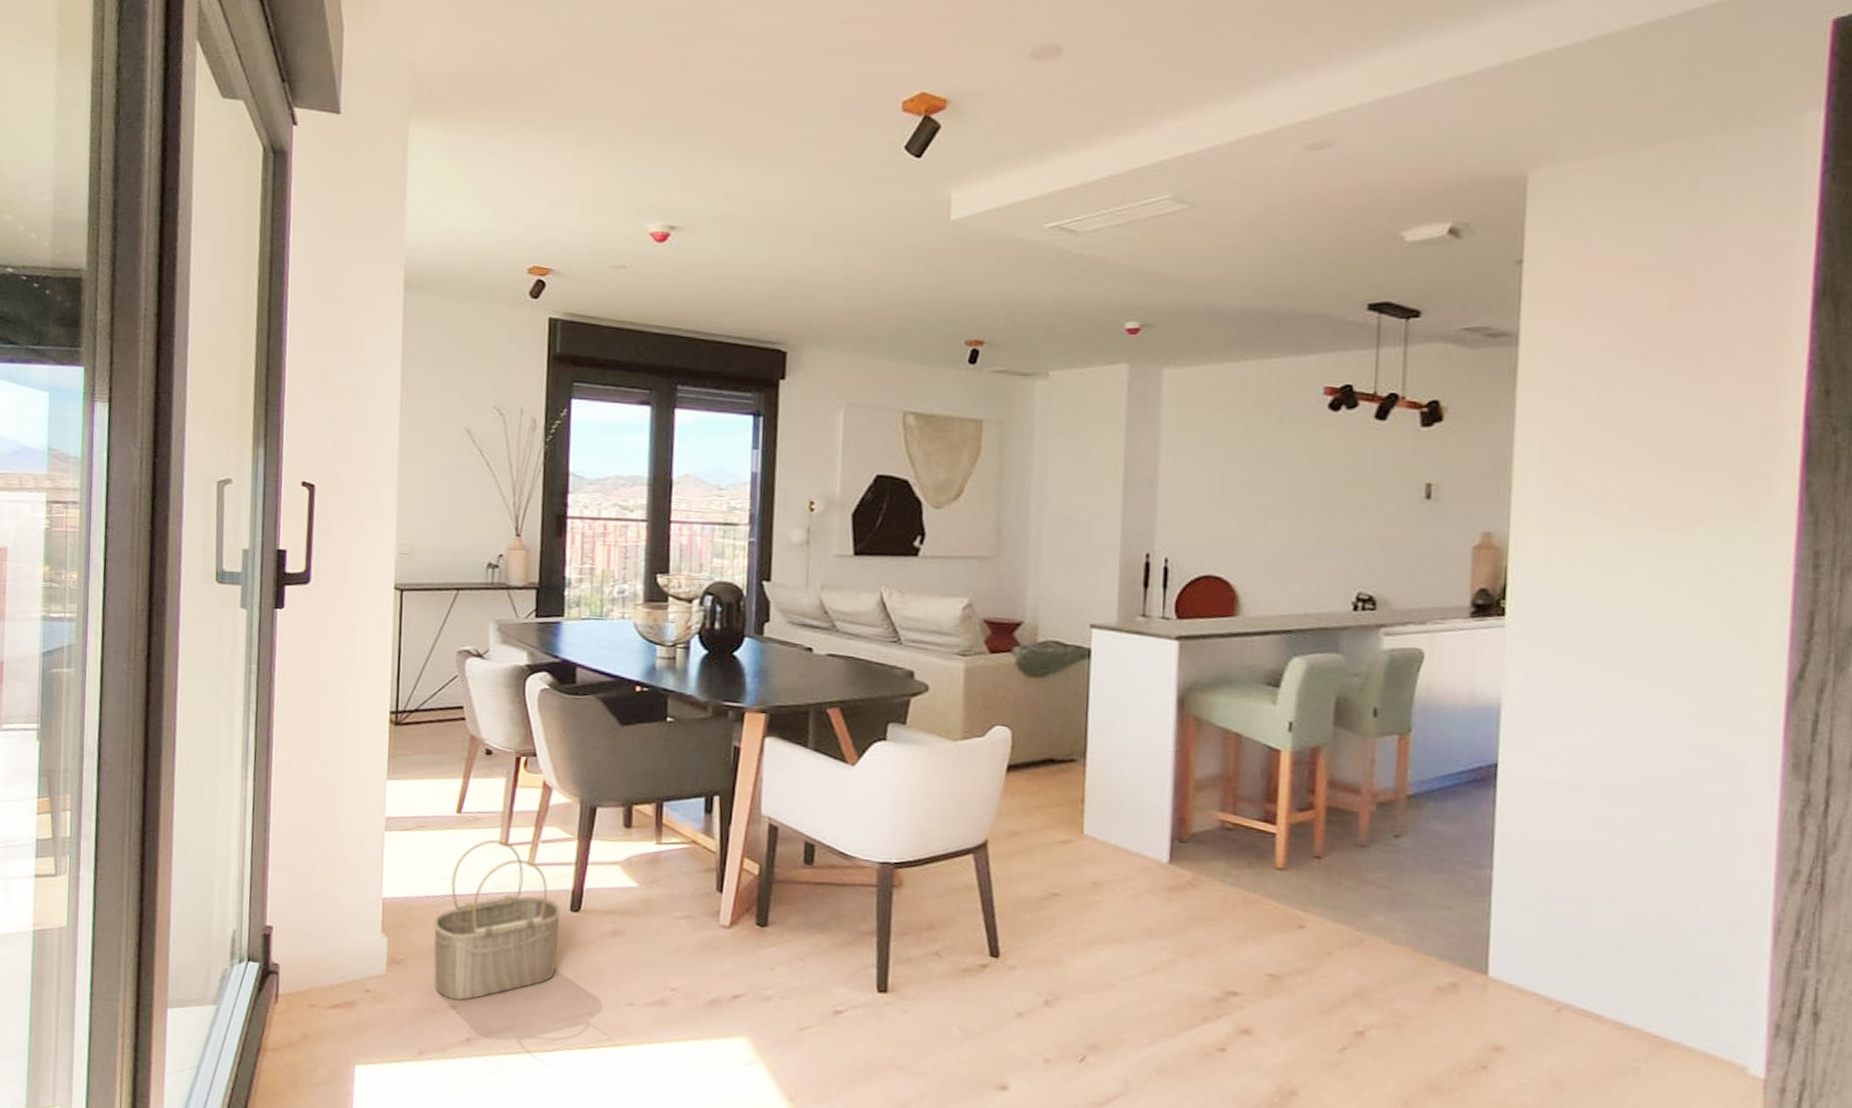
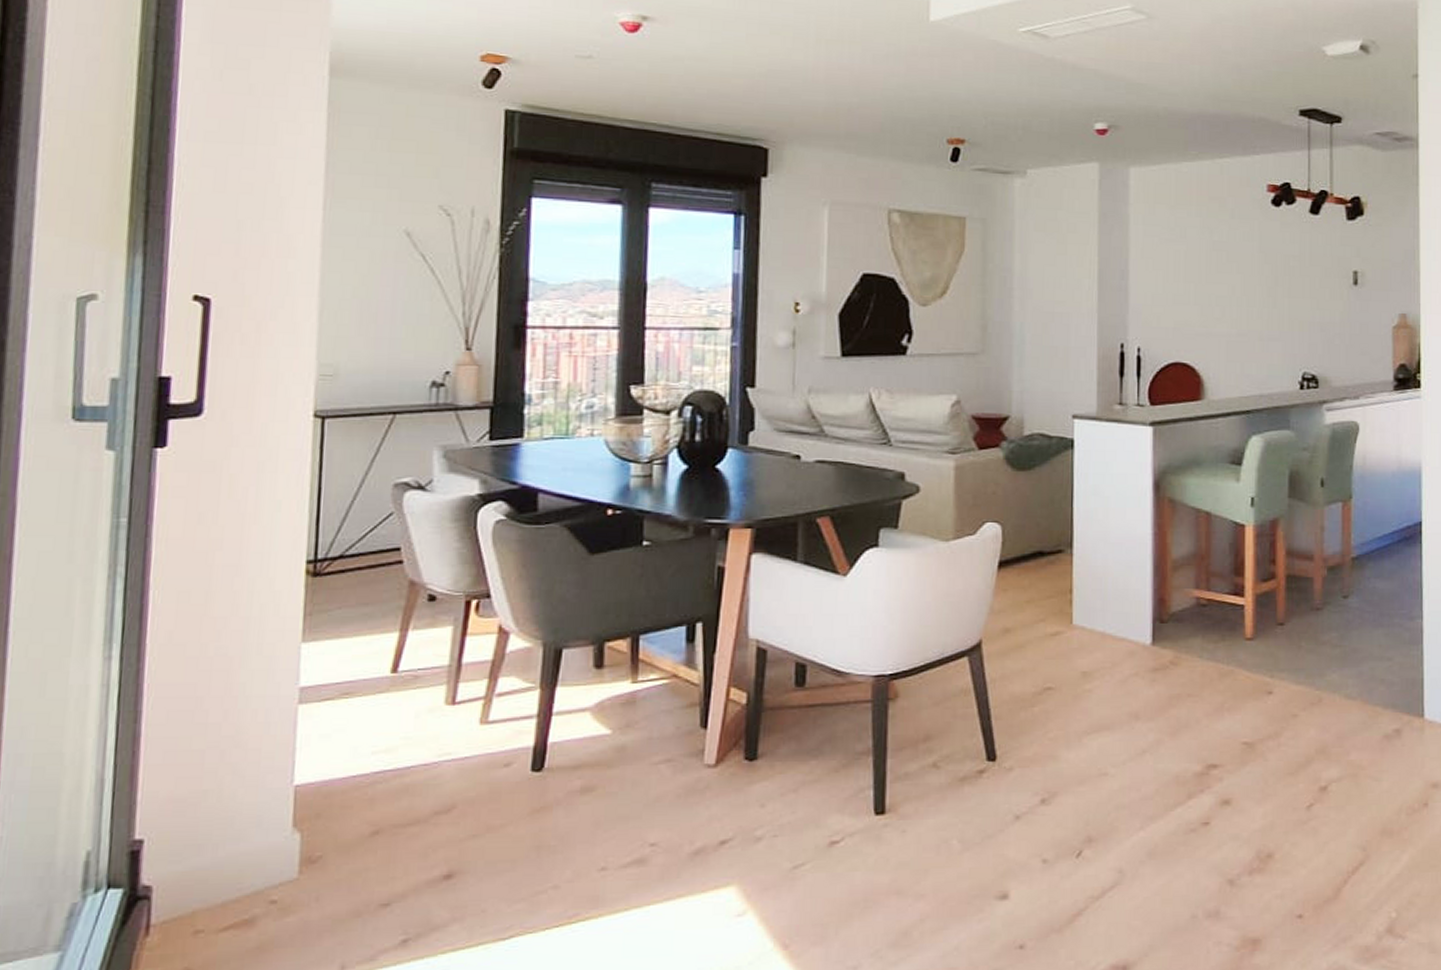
wicker basket: present [433,839,561,1000] -> none [360,699,520,896]

